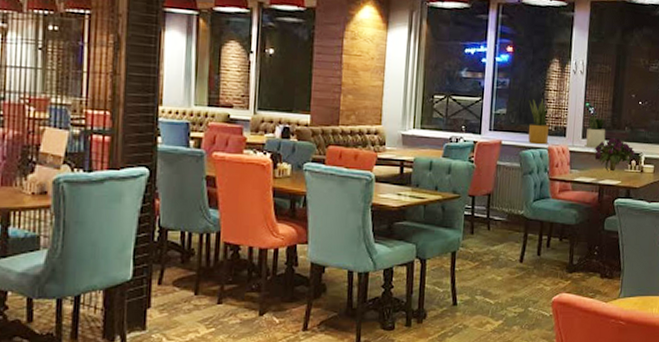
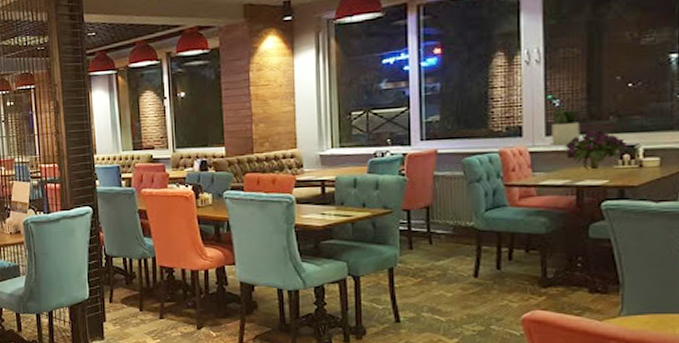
planter: present [528,97,552,145] -> none [468,97,501,150]

